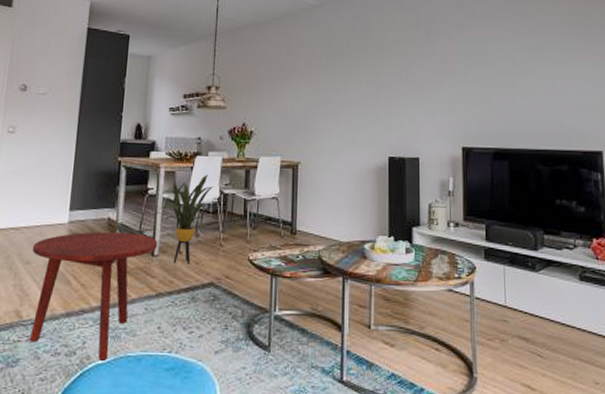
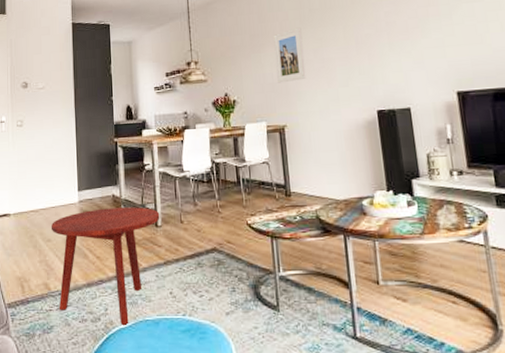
house plant: present [159,175,214,265] -> none [157,147,205,233]
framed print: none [297,66,327,120] -> present [273,27,306,83]

